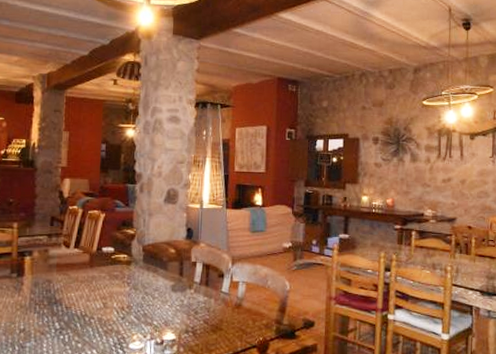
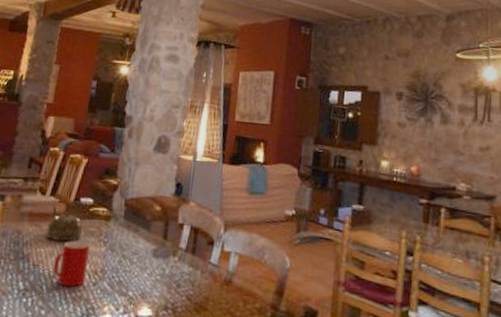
teapot: none [74,255,108,286] -> present [46,205,84,242]
cup: none [84,284,115,323] -> present [52,241,90,288]

